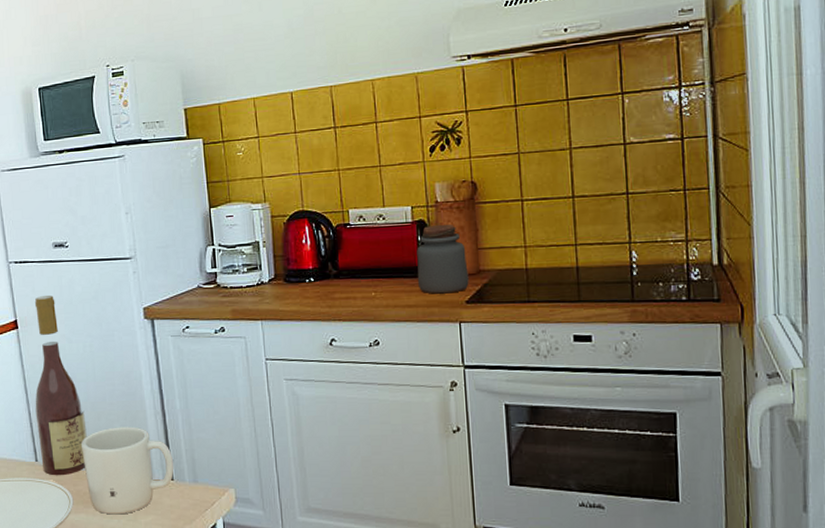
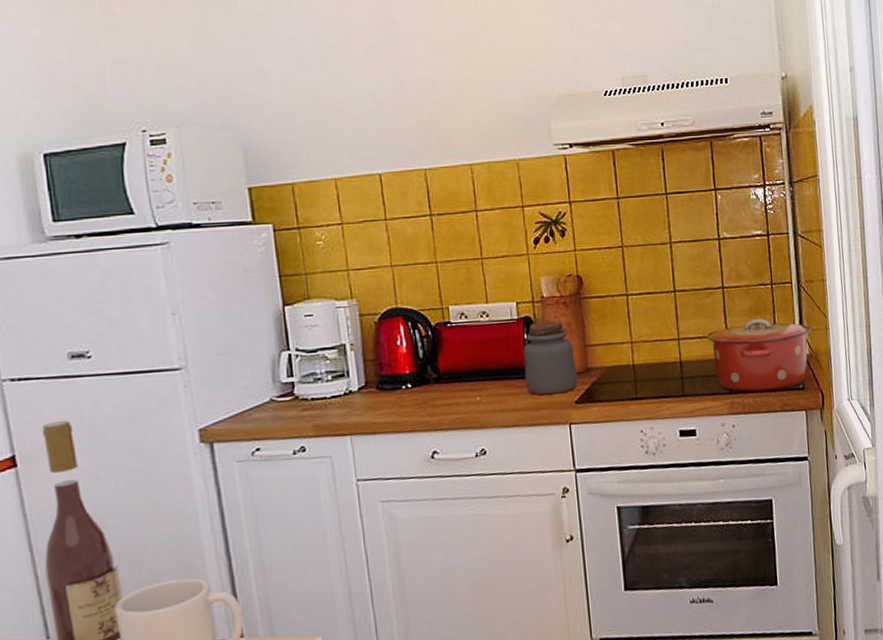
casserole: none [607,225,731,303] -> present [706,318,812,394]

